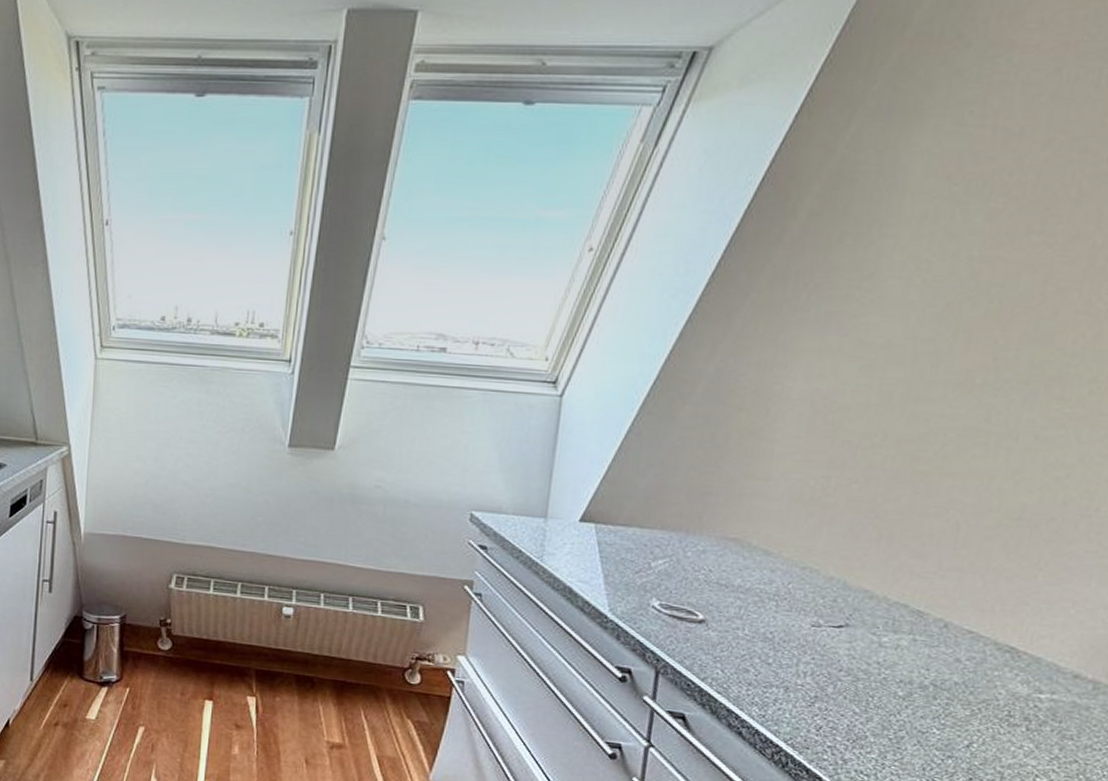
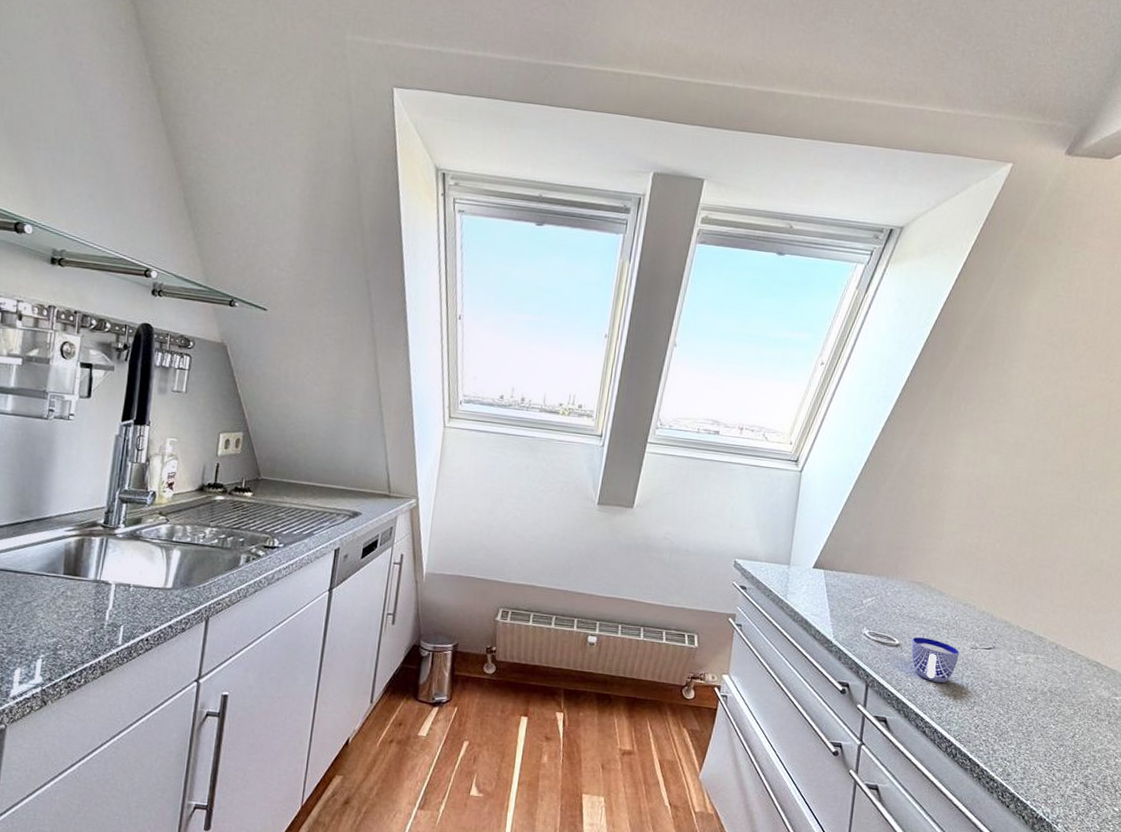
cup: none [721,610,794,672] -> present [911,636,960,684]

